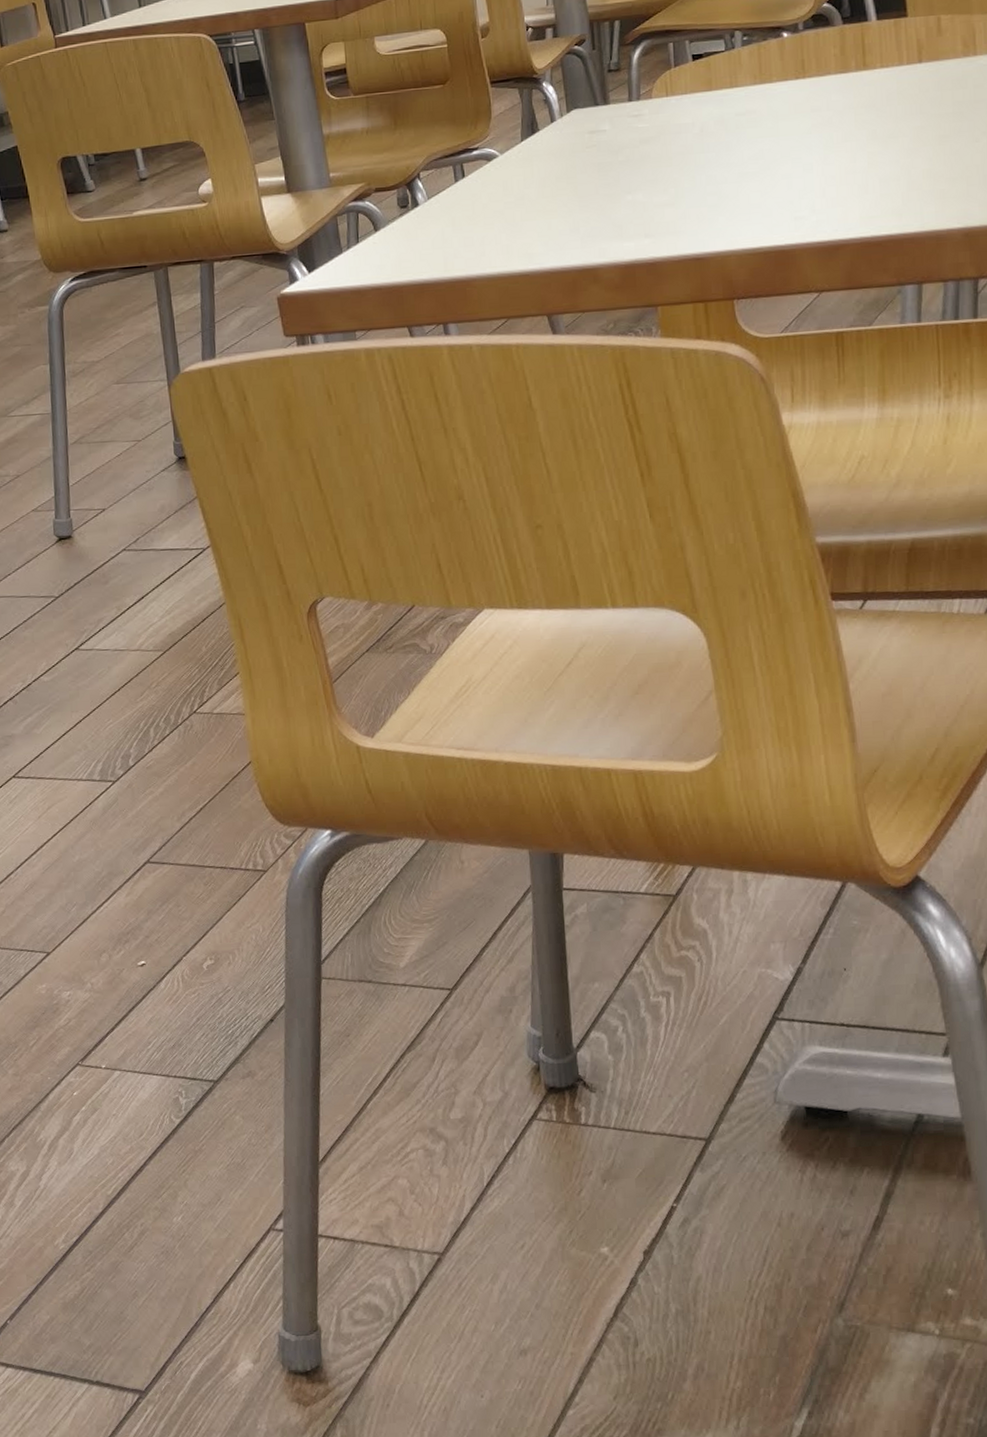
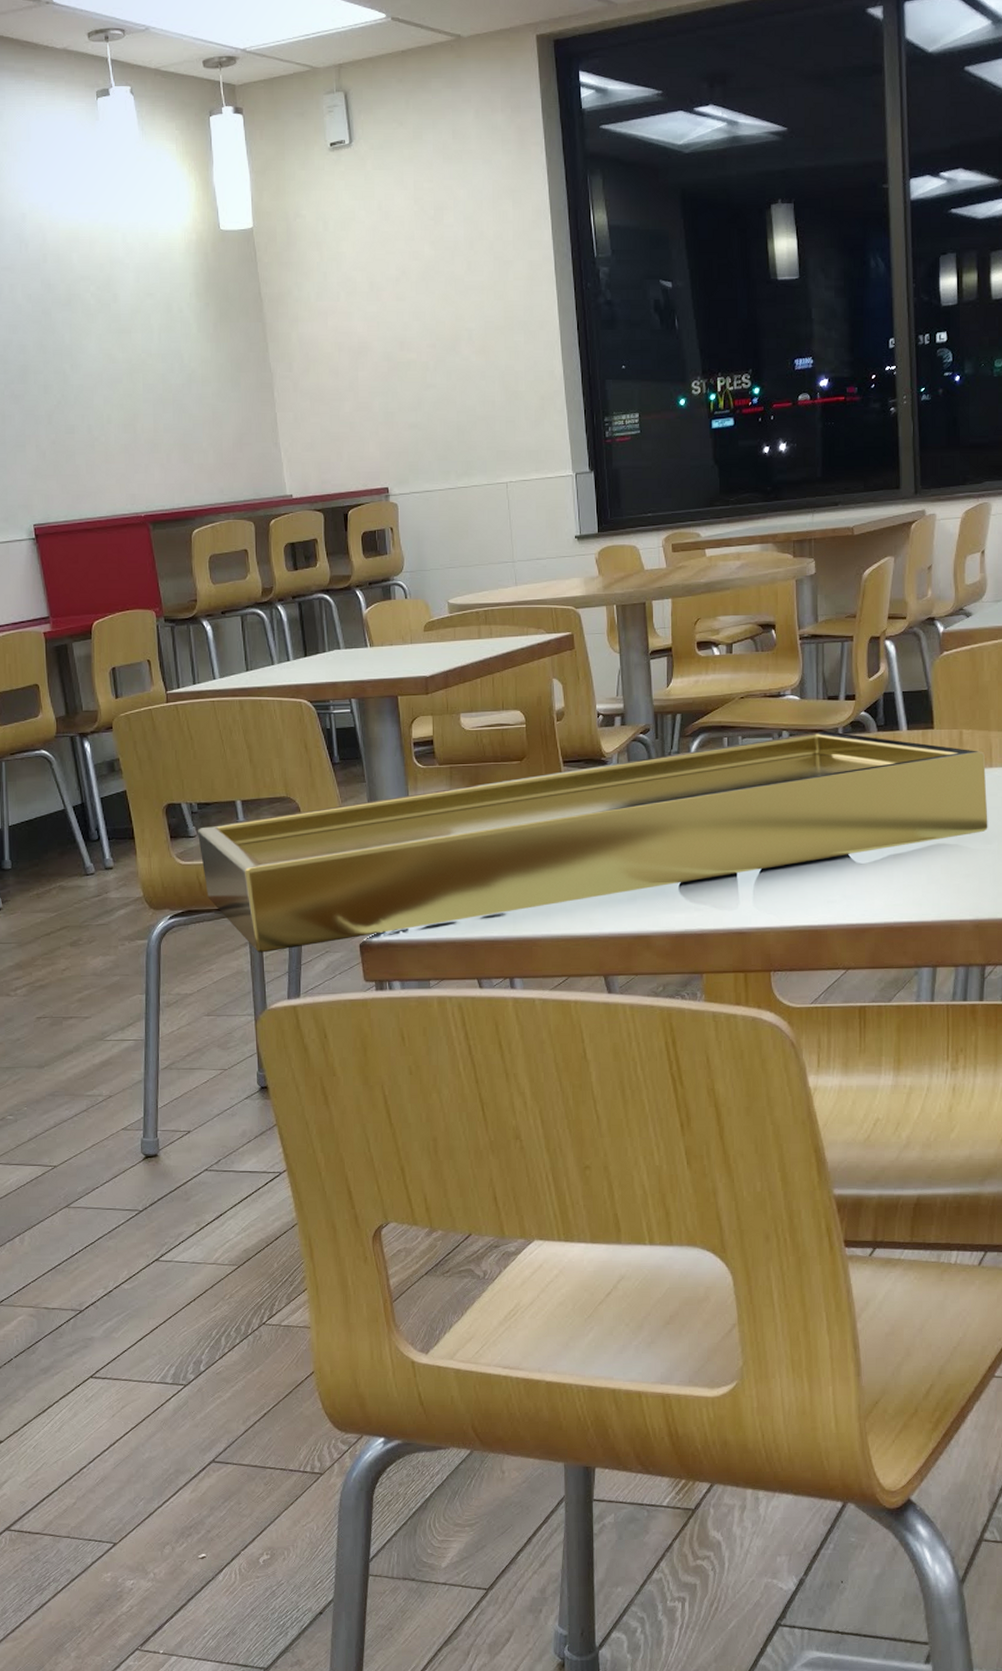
tray: none [96,28,975,313] -> present [198,731,988,953]

